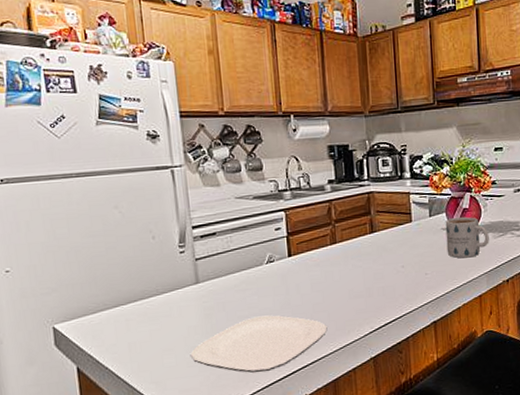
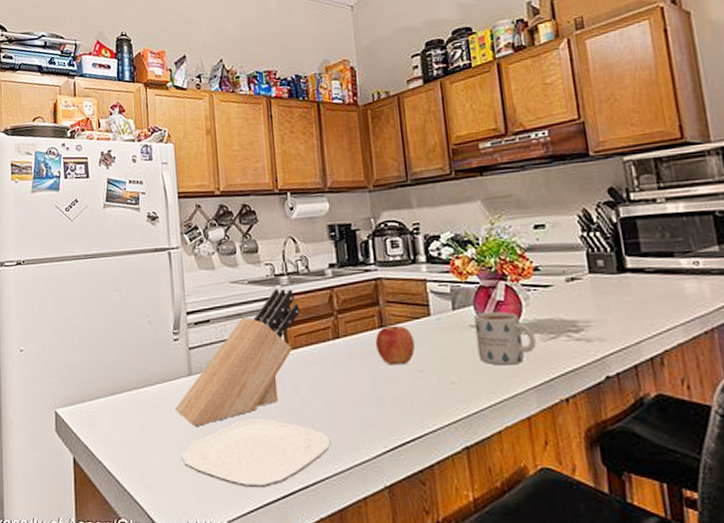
knife block: none [183,202,301,327] -> present [175,288,300,426]
apple: none [366,230,399,263] -> present [375,325,416,365]

